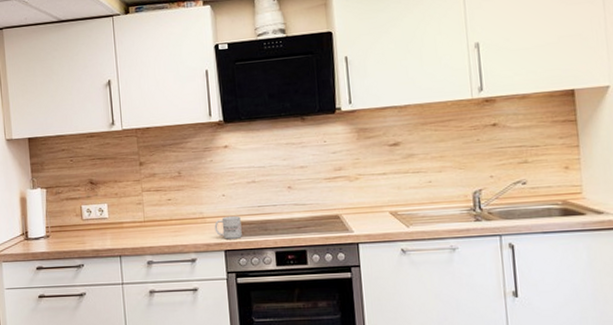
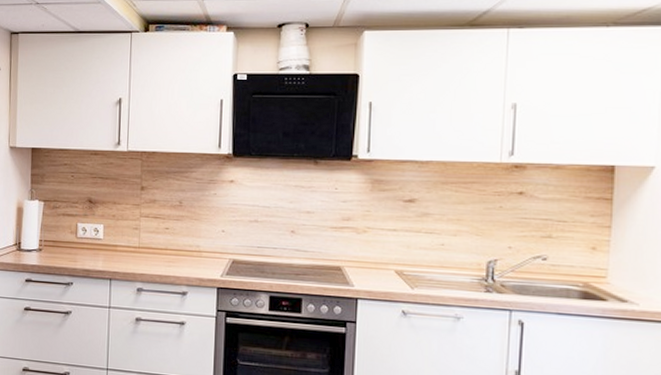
mug: present [214,215,242,239] -> none [210,252,238,277]

